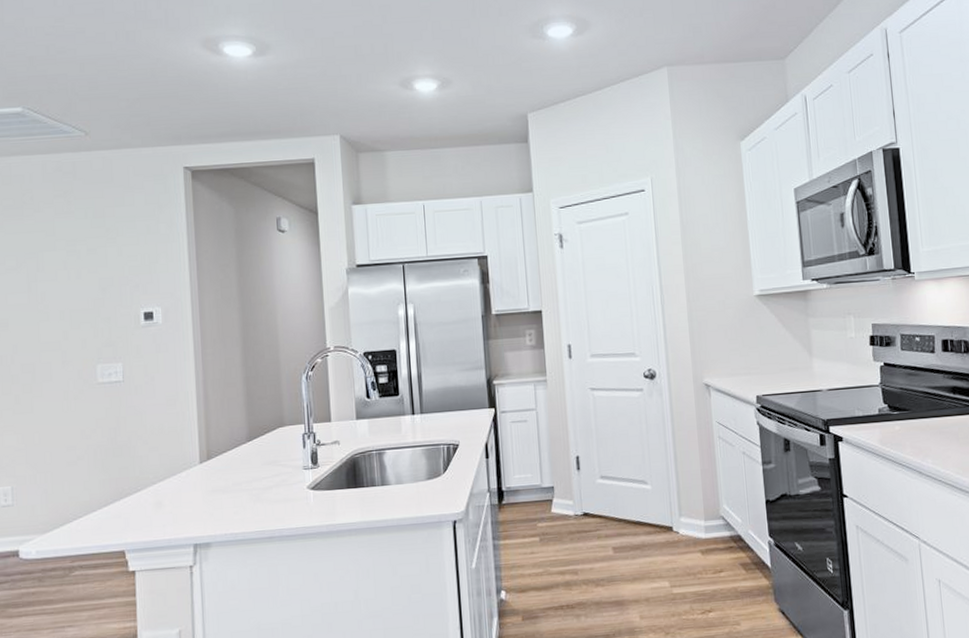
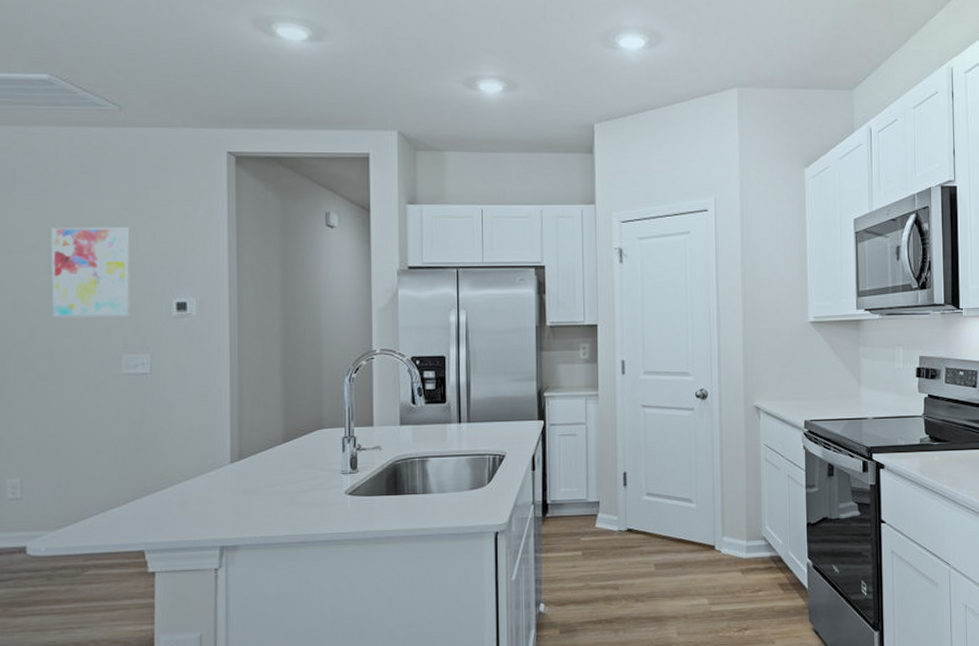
wall art: none [29,244,103,334] -> present [51,227,131,318]

